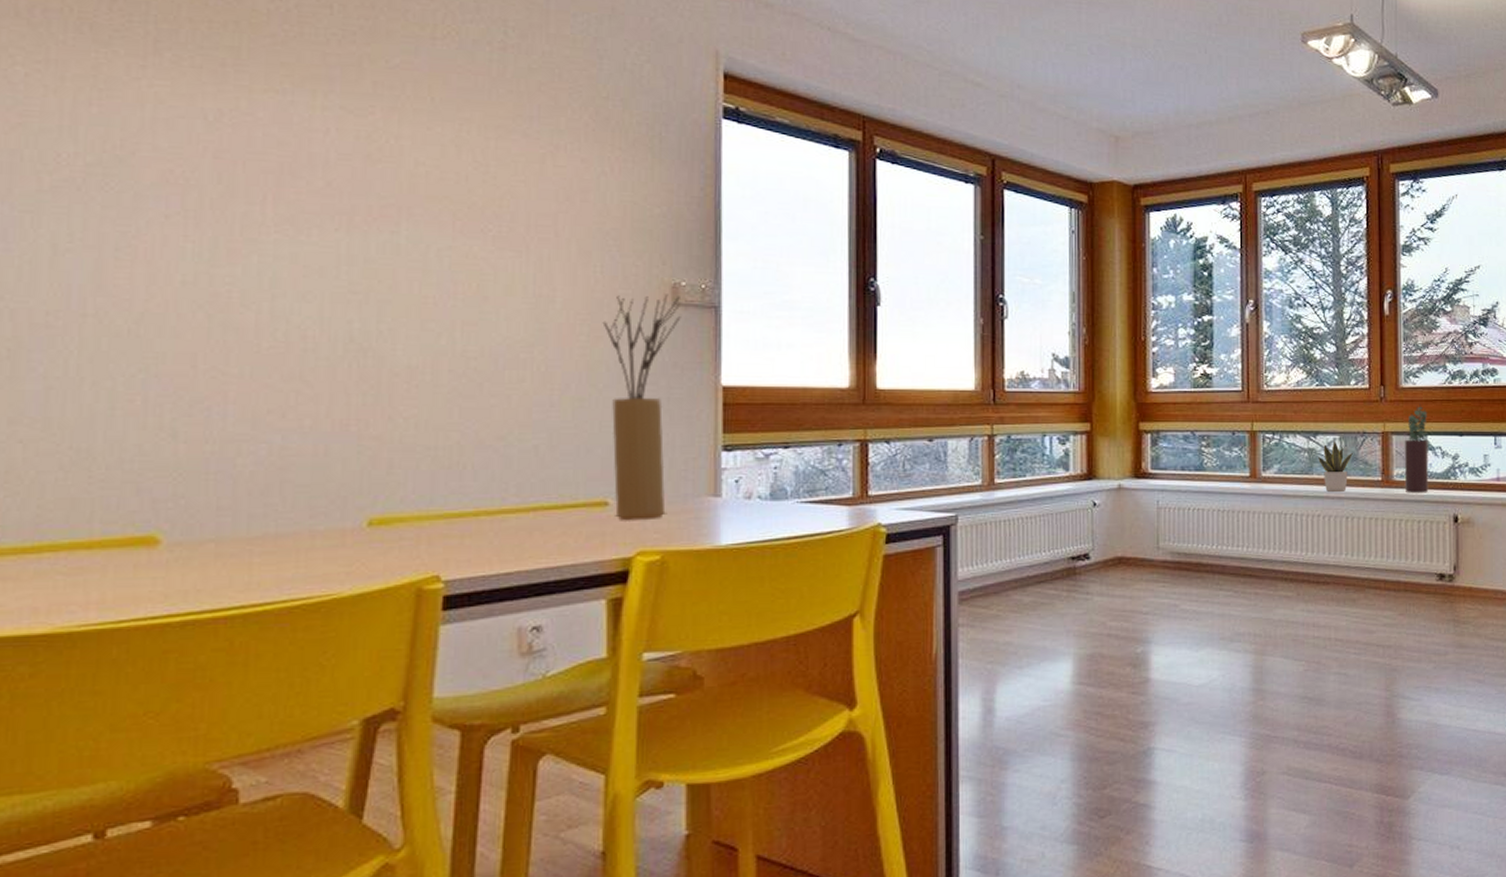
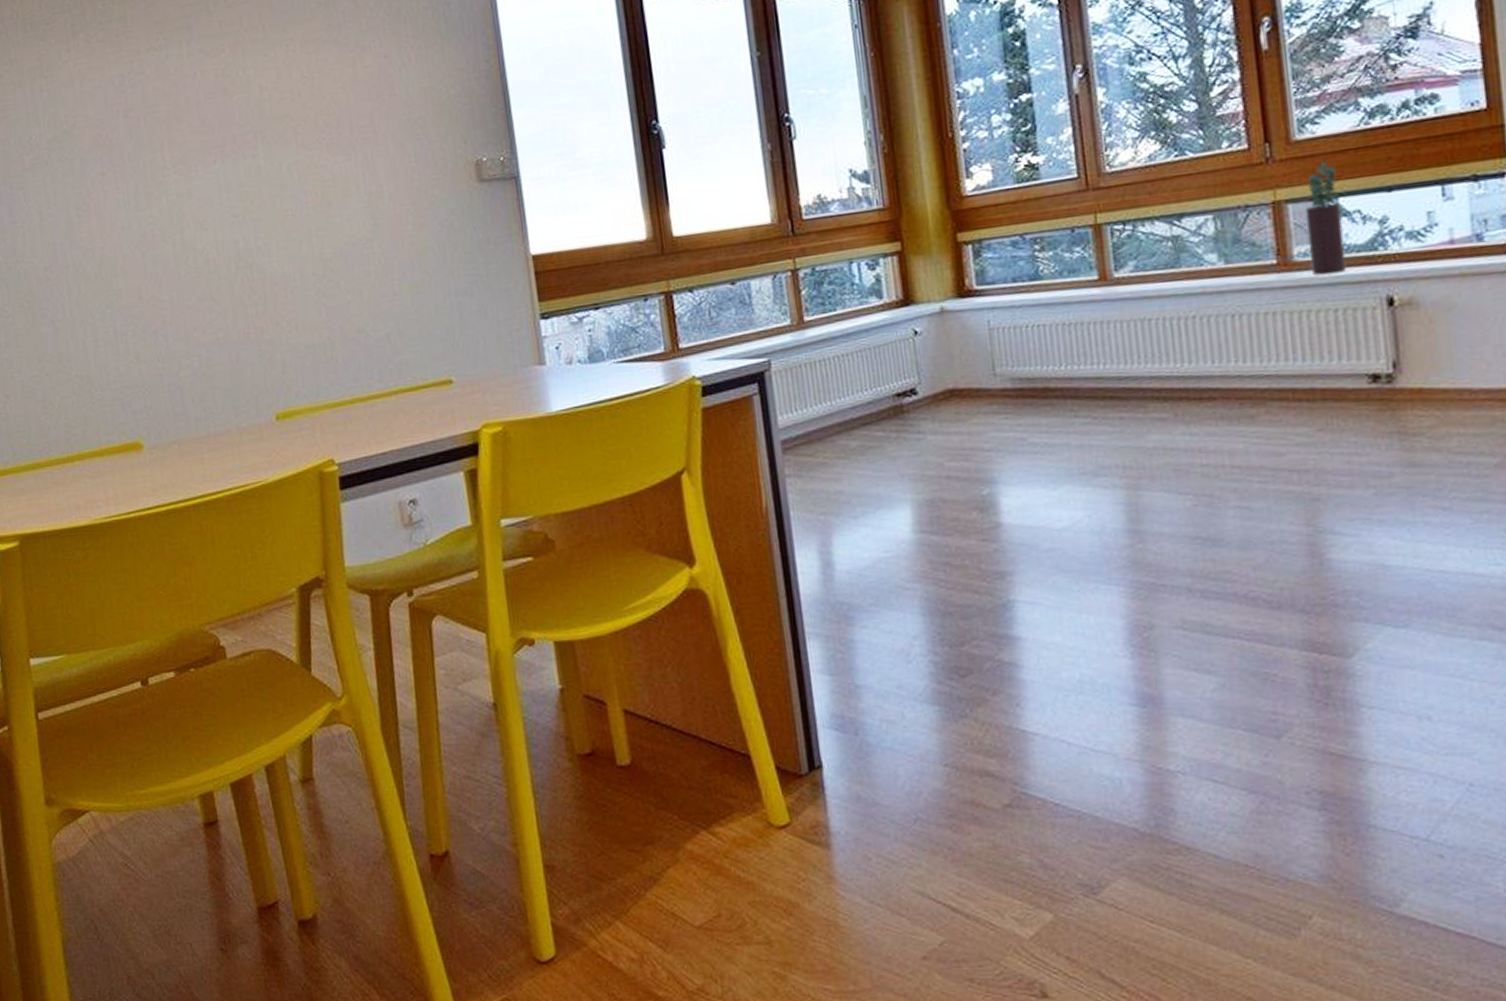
vase: present [602,294,681,521] -> none [423,172,500,397]
potted plant: present [1318,440,1354,493] -> none [1186,221,1235,288]

